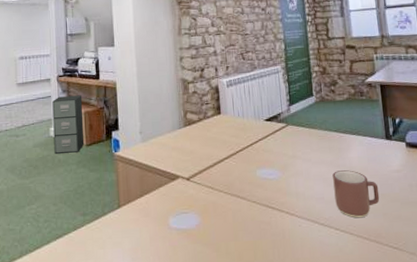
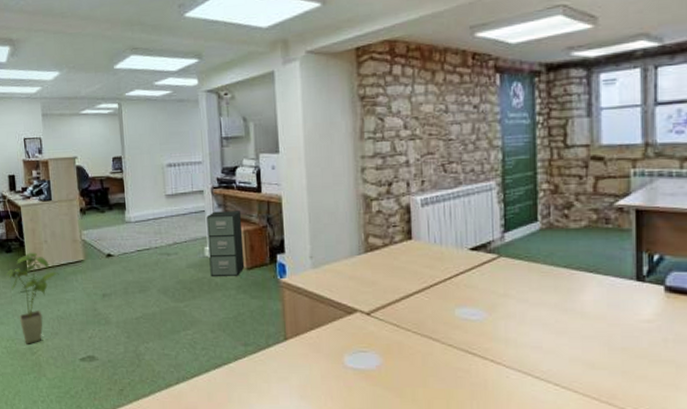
mug: present [332,170,380,218] -> none [556,316,619,374]

